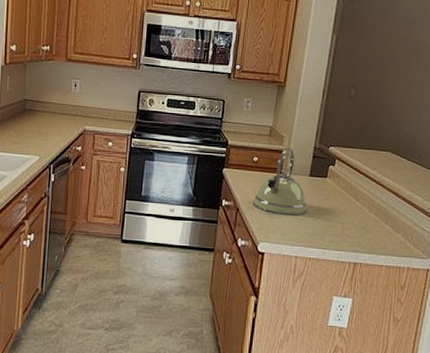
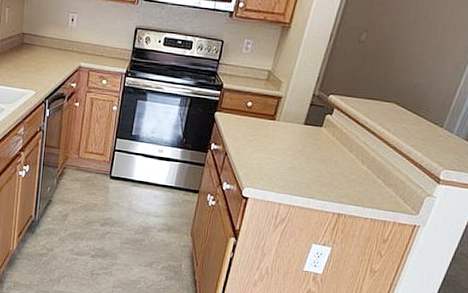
kettle: present [253,148,307,216] -> none [242,94,298,164]

